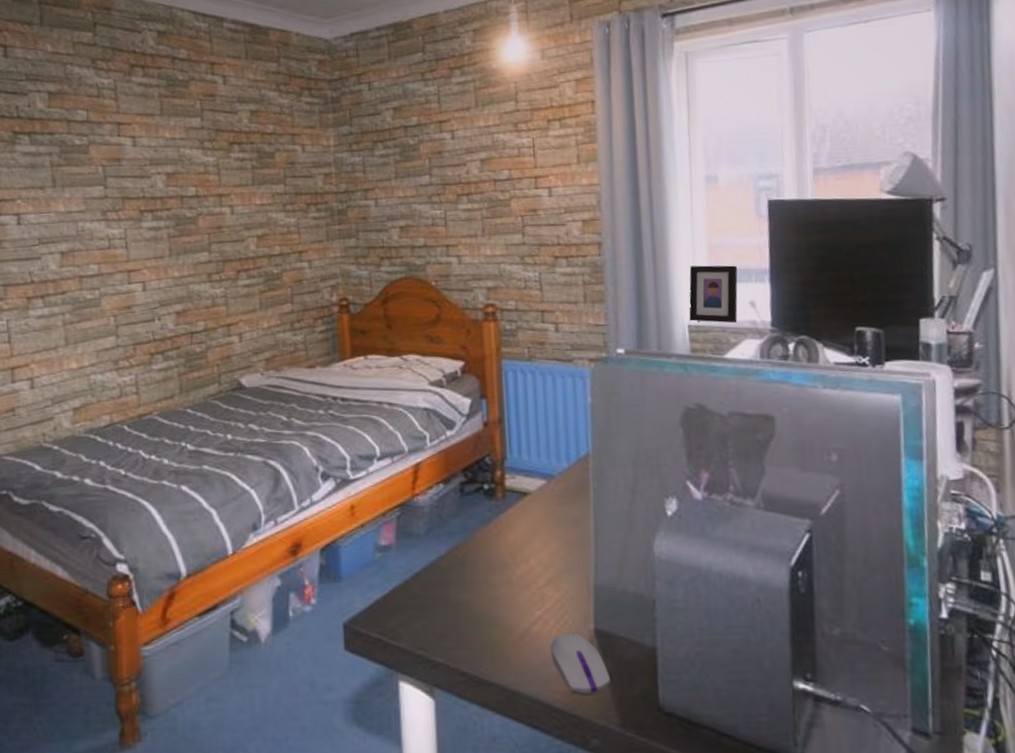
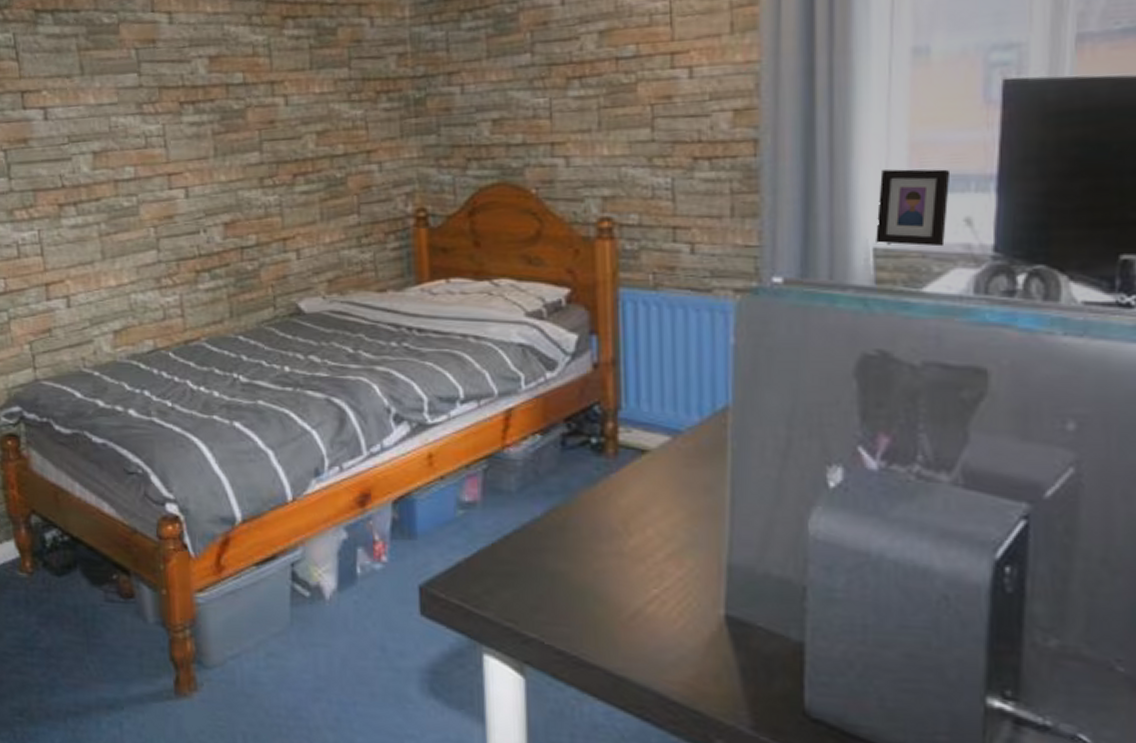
computer mouse: present [550,632,610,697] -> none [667,616,742,692]

